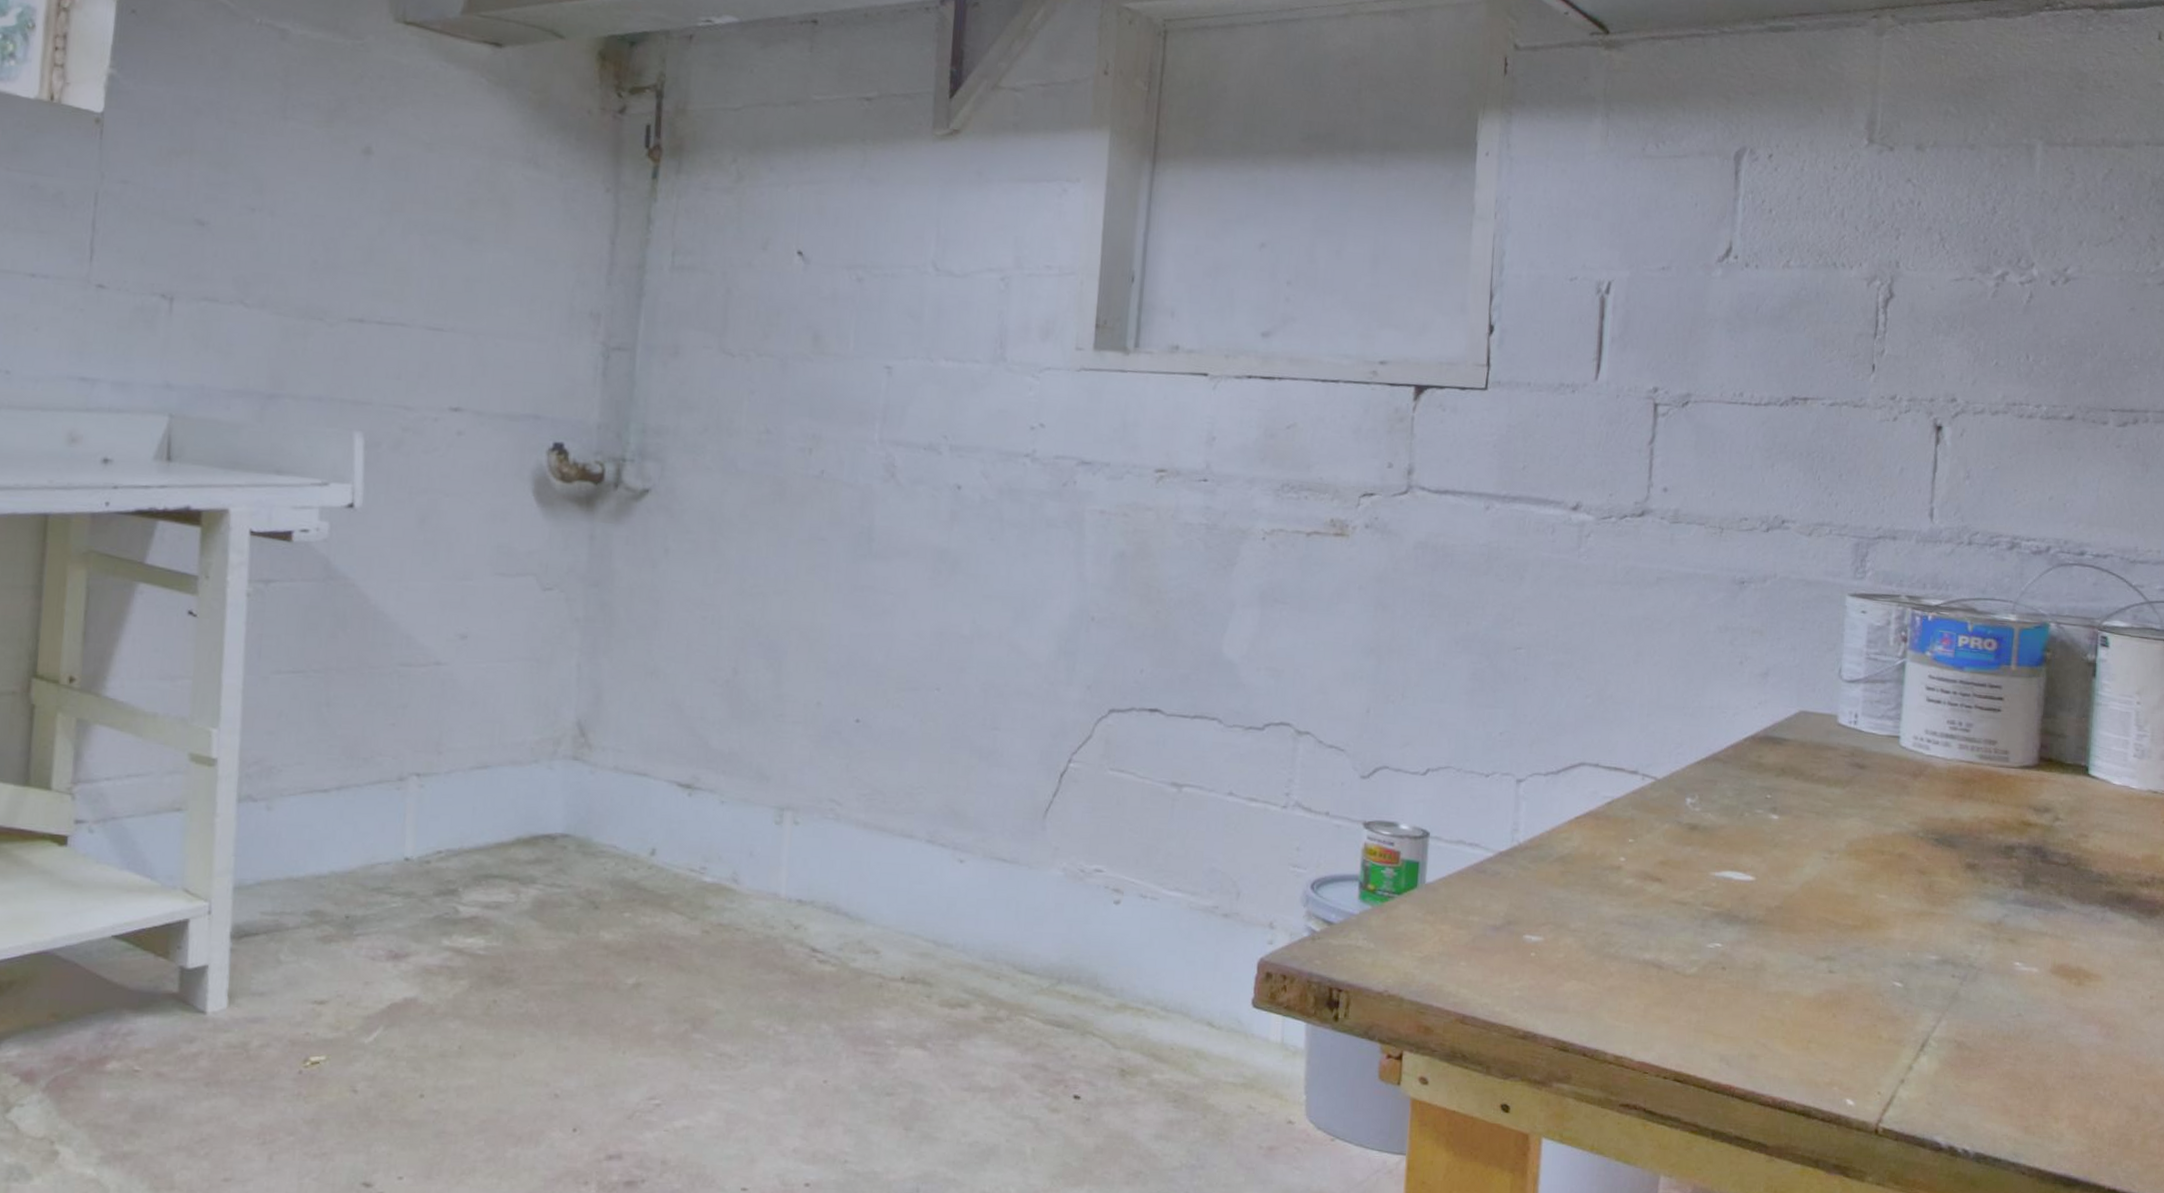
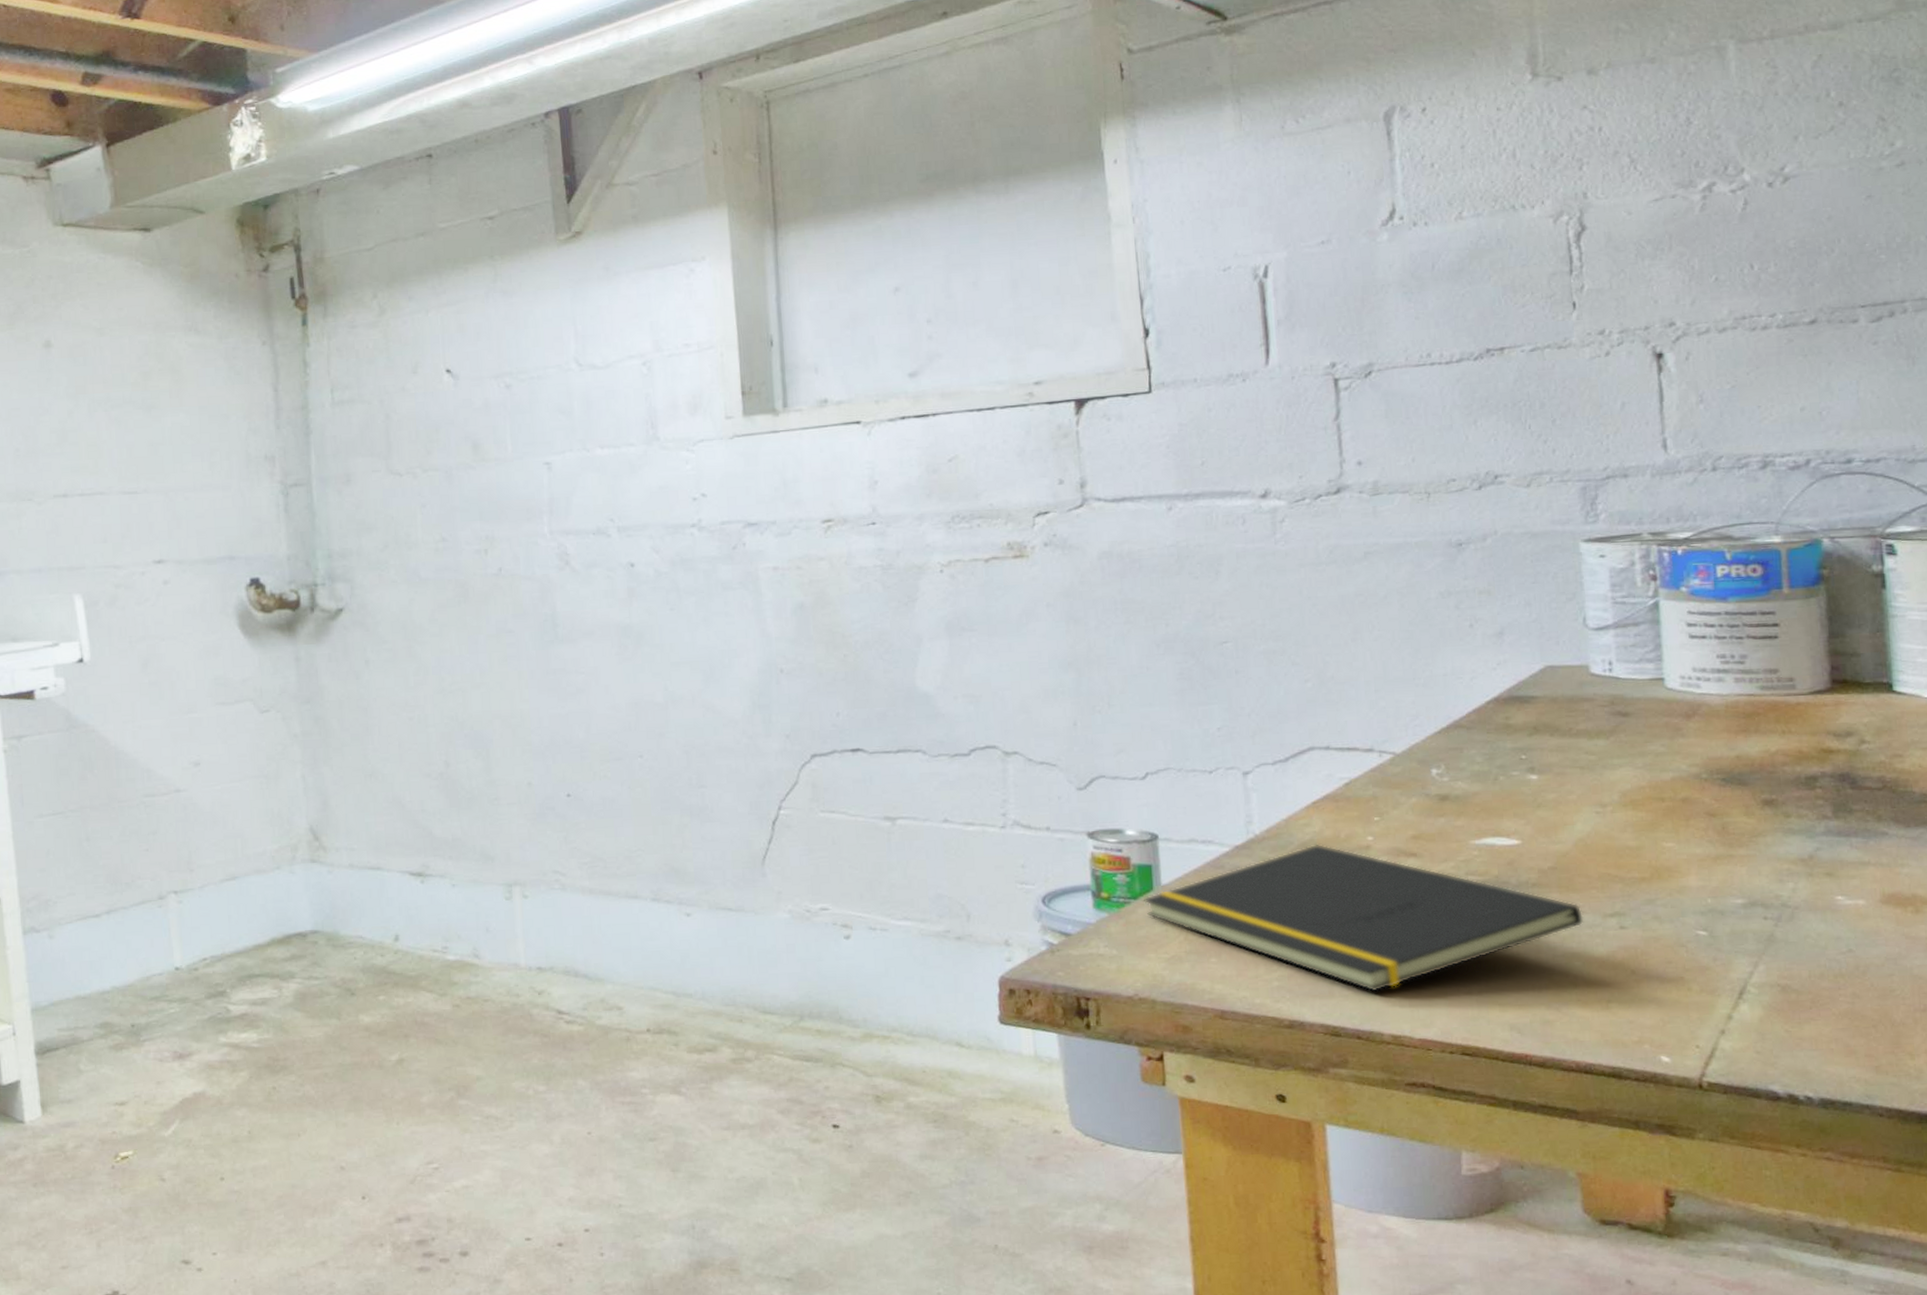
notepad: none [1407,858,1799,1011] -> present [1144,843,1584,992]

